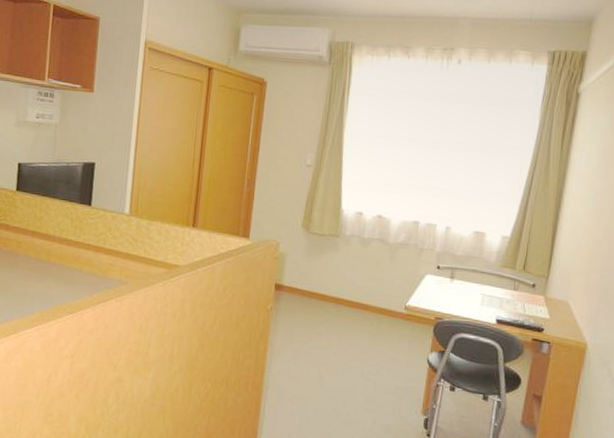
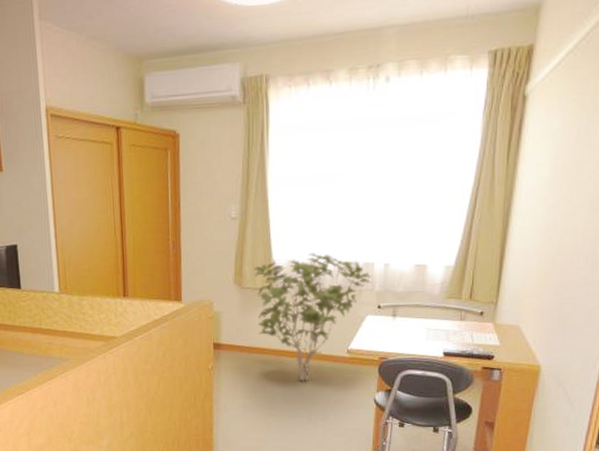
shrub: none [321,207,433,333] -> present [254,253,372,381]

